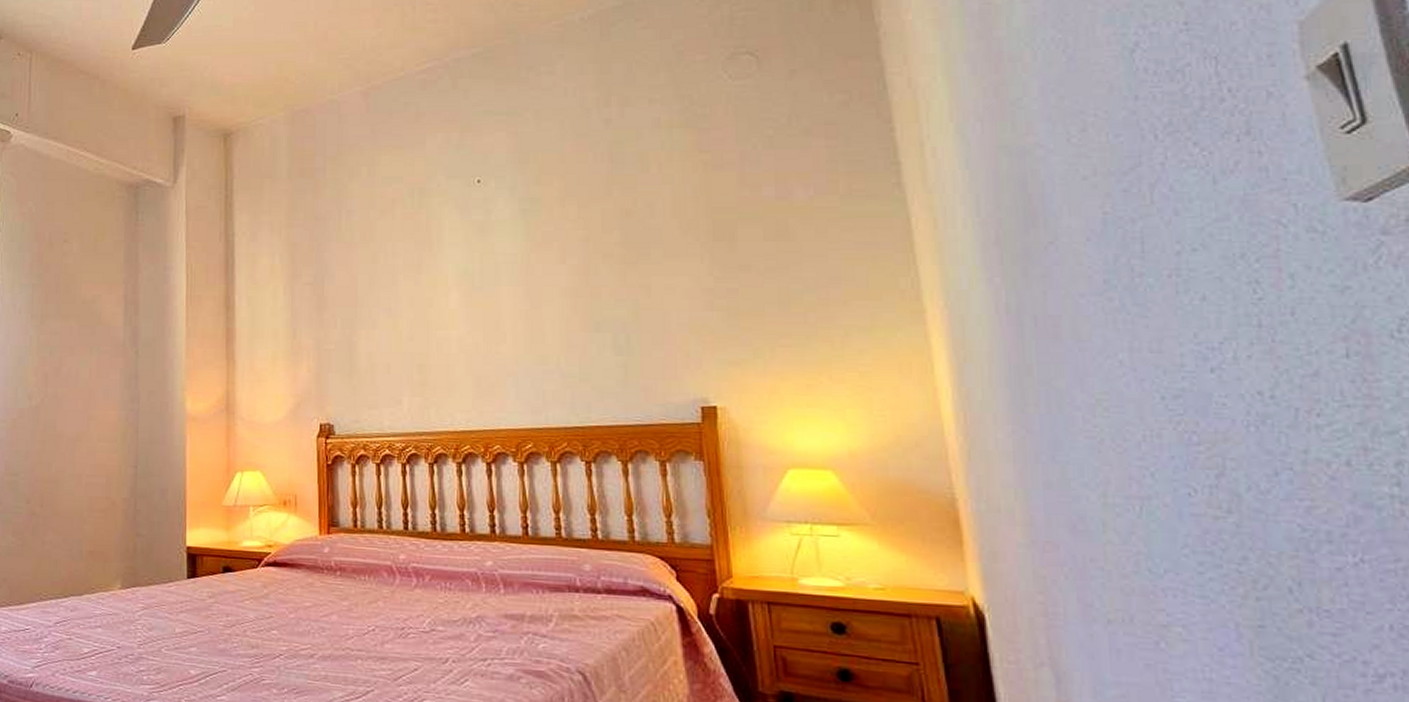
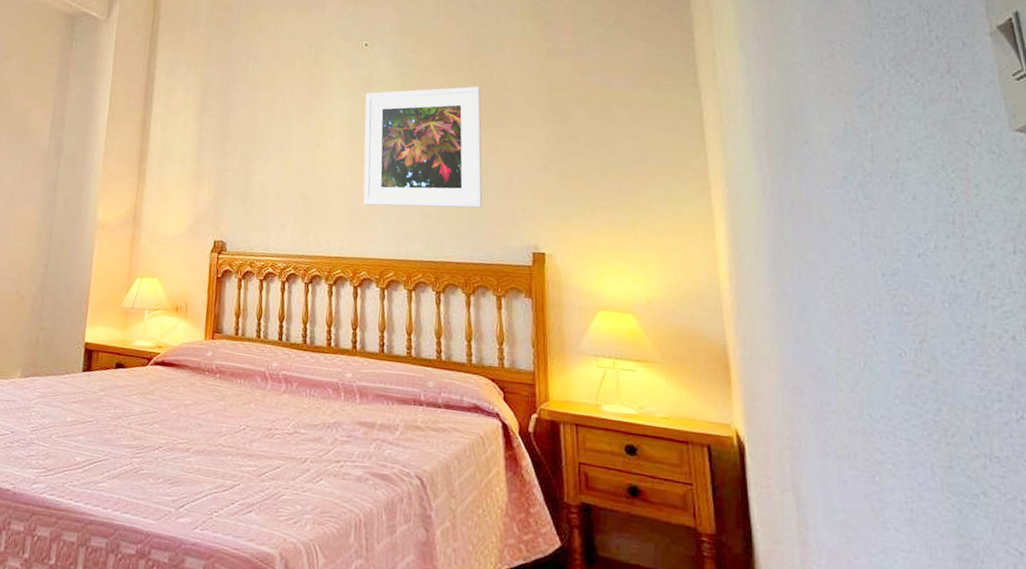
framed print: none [483,216,635,369] -> present [363,86,483,209]

